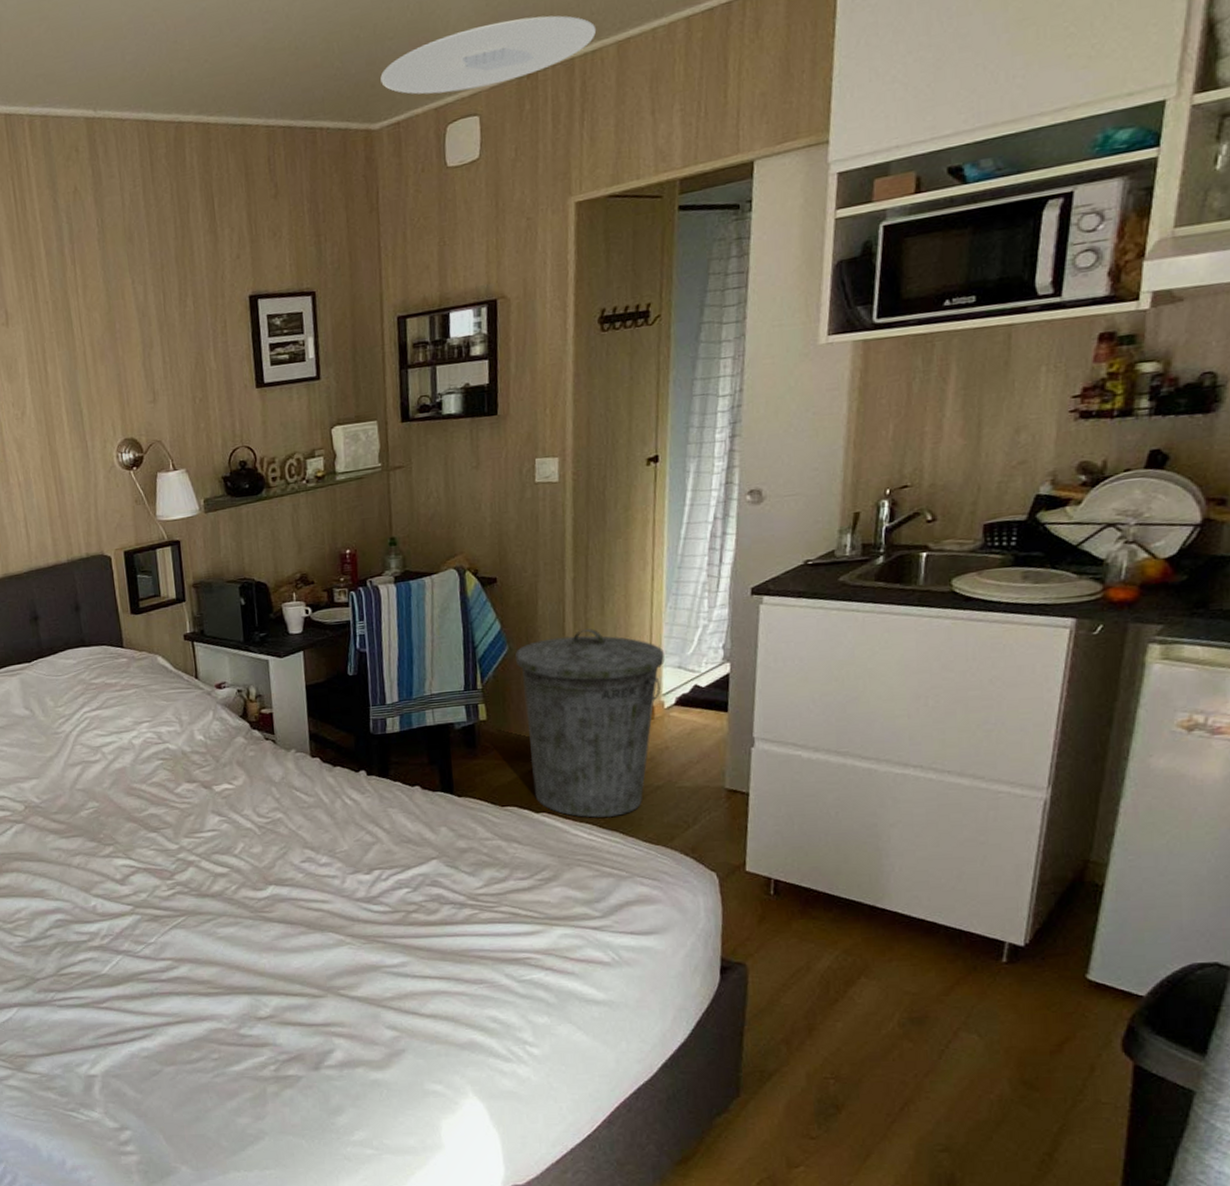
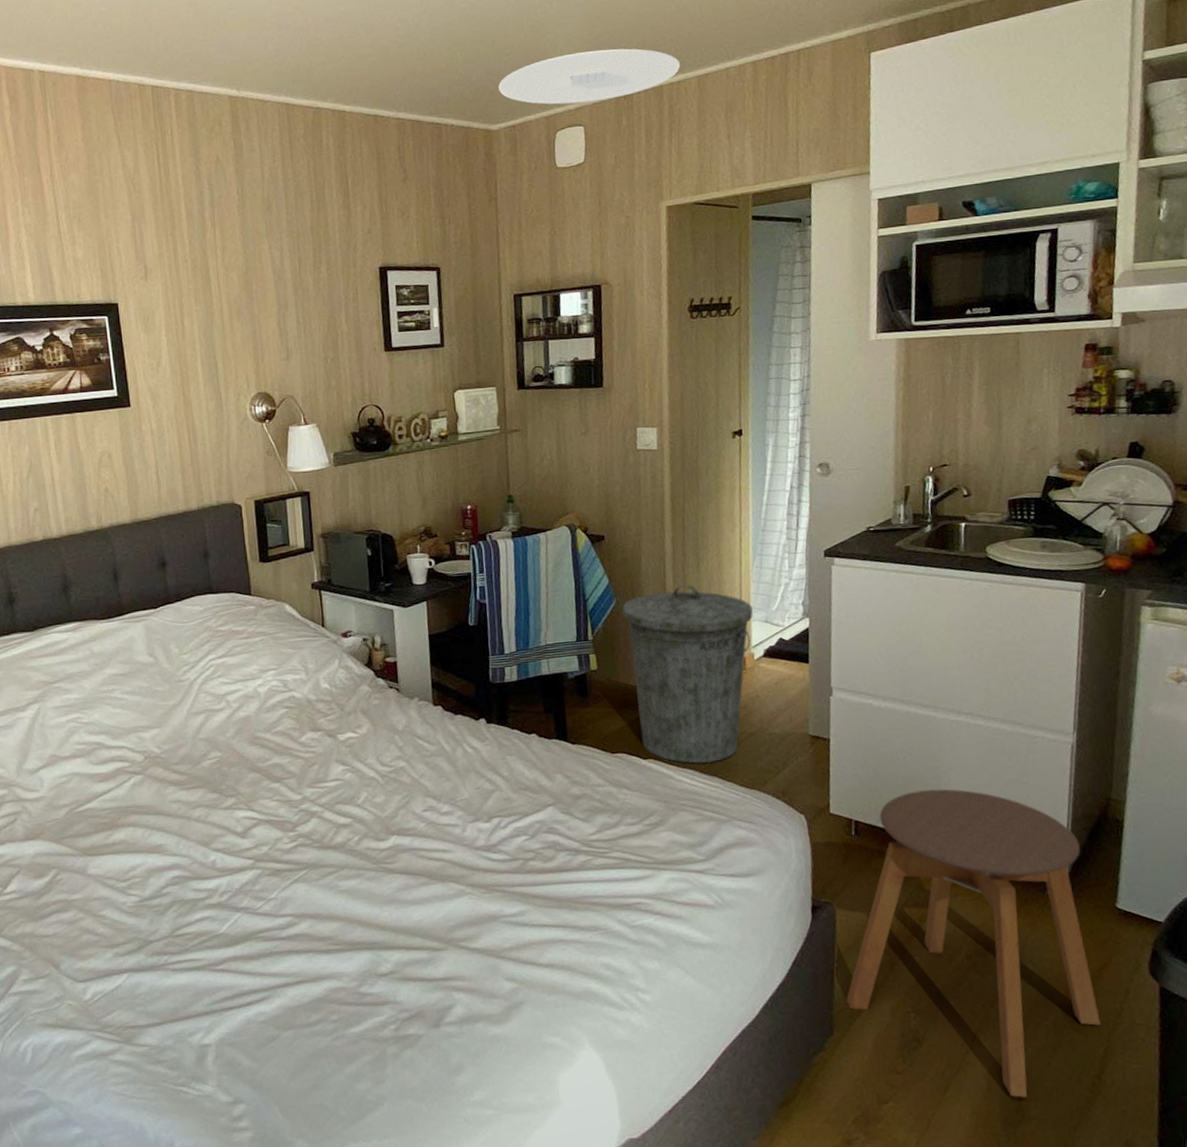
stool: none [756,847,1057,1171] -> present [846,789,1101,1098]

